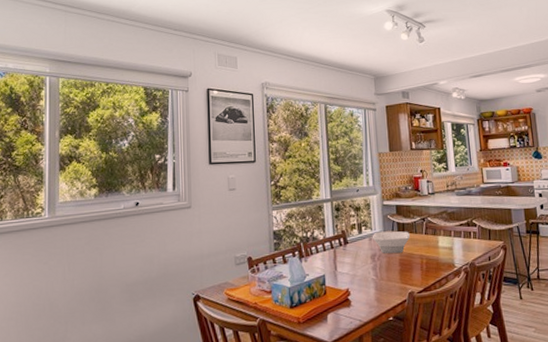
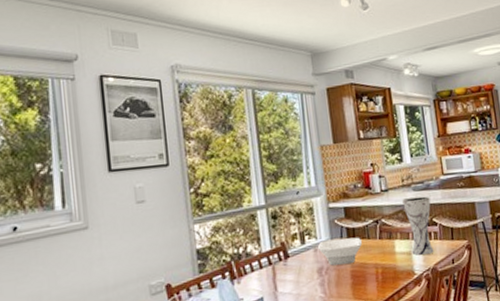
vase: none [446,200,473,251] -> present [402,196,434,255]

